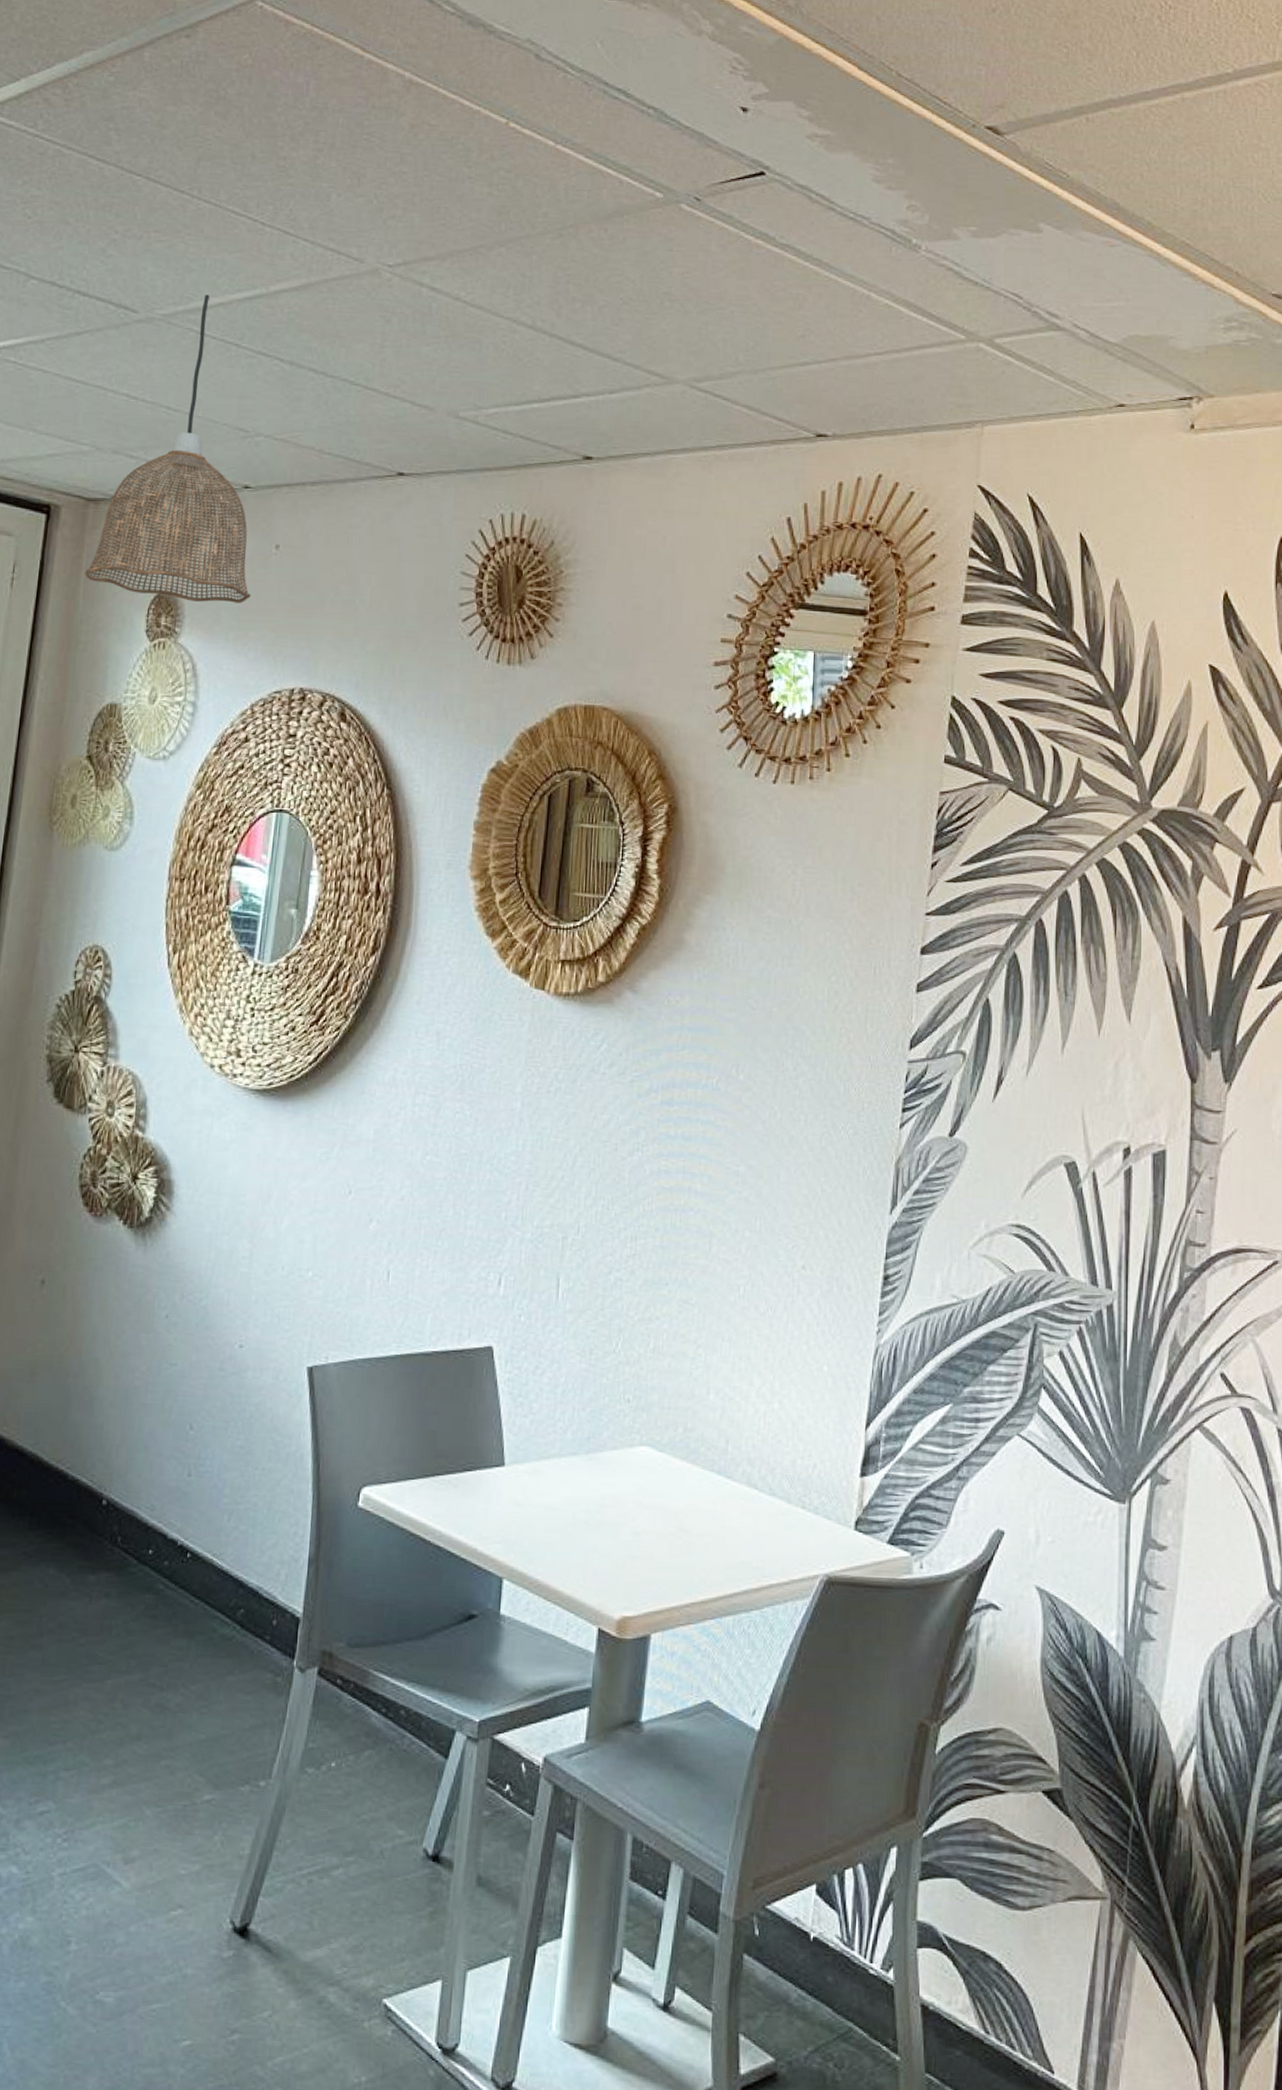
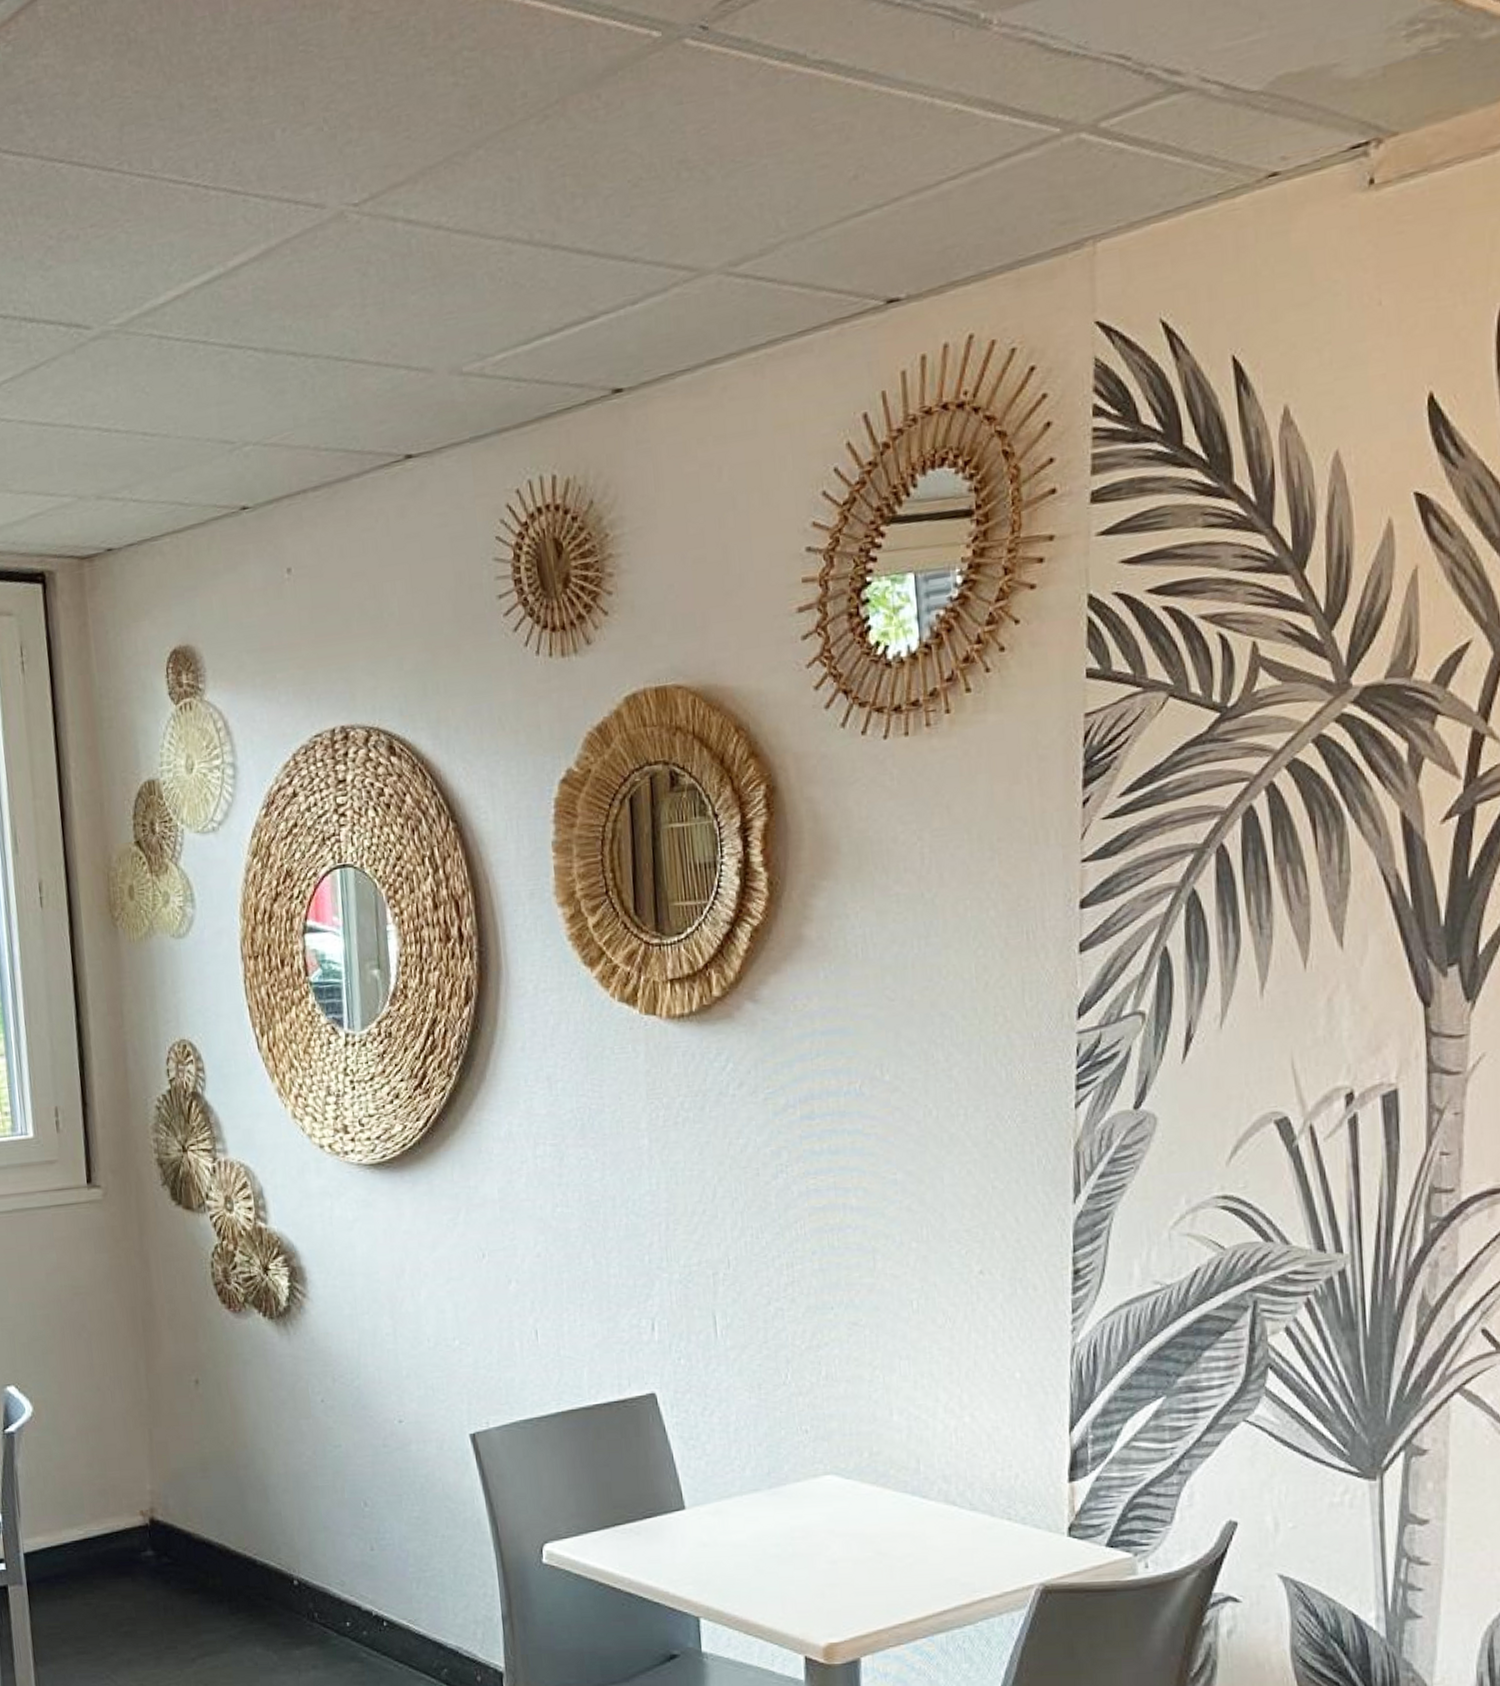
pendant lamp: present [85,294,251,603] -> none [94,289,271,654]

